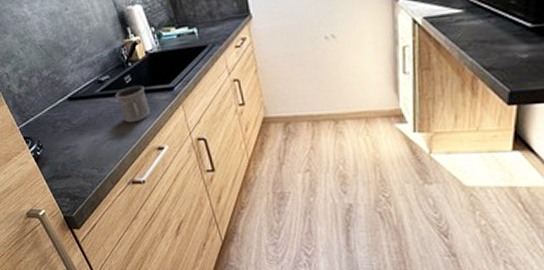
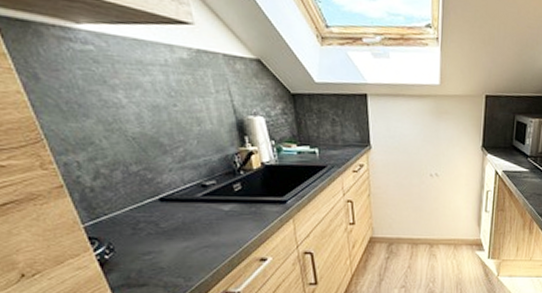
mug: present [115,85,150,123] -> none [219,194,257,232]

